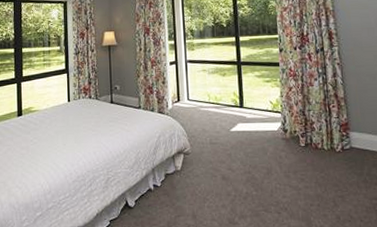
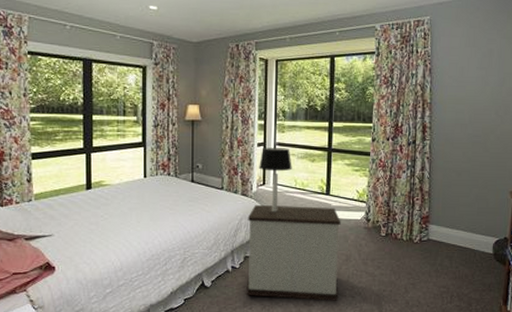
nightstand: none [165,120,264,218] -> present [246,204,341,301]
table lamp: none [172,64,204,128] -> present [259,147,292,213]

